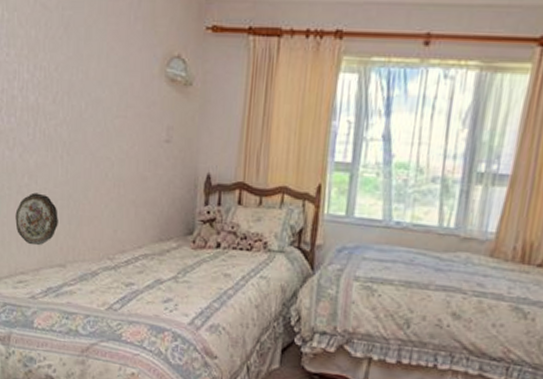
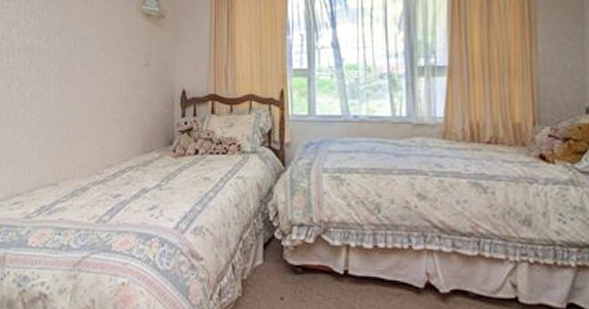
decorative plate: present [15,192,58,246] -> none [12,120,51,168]

